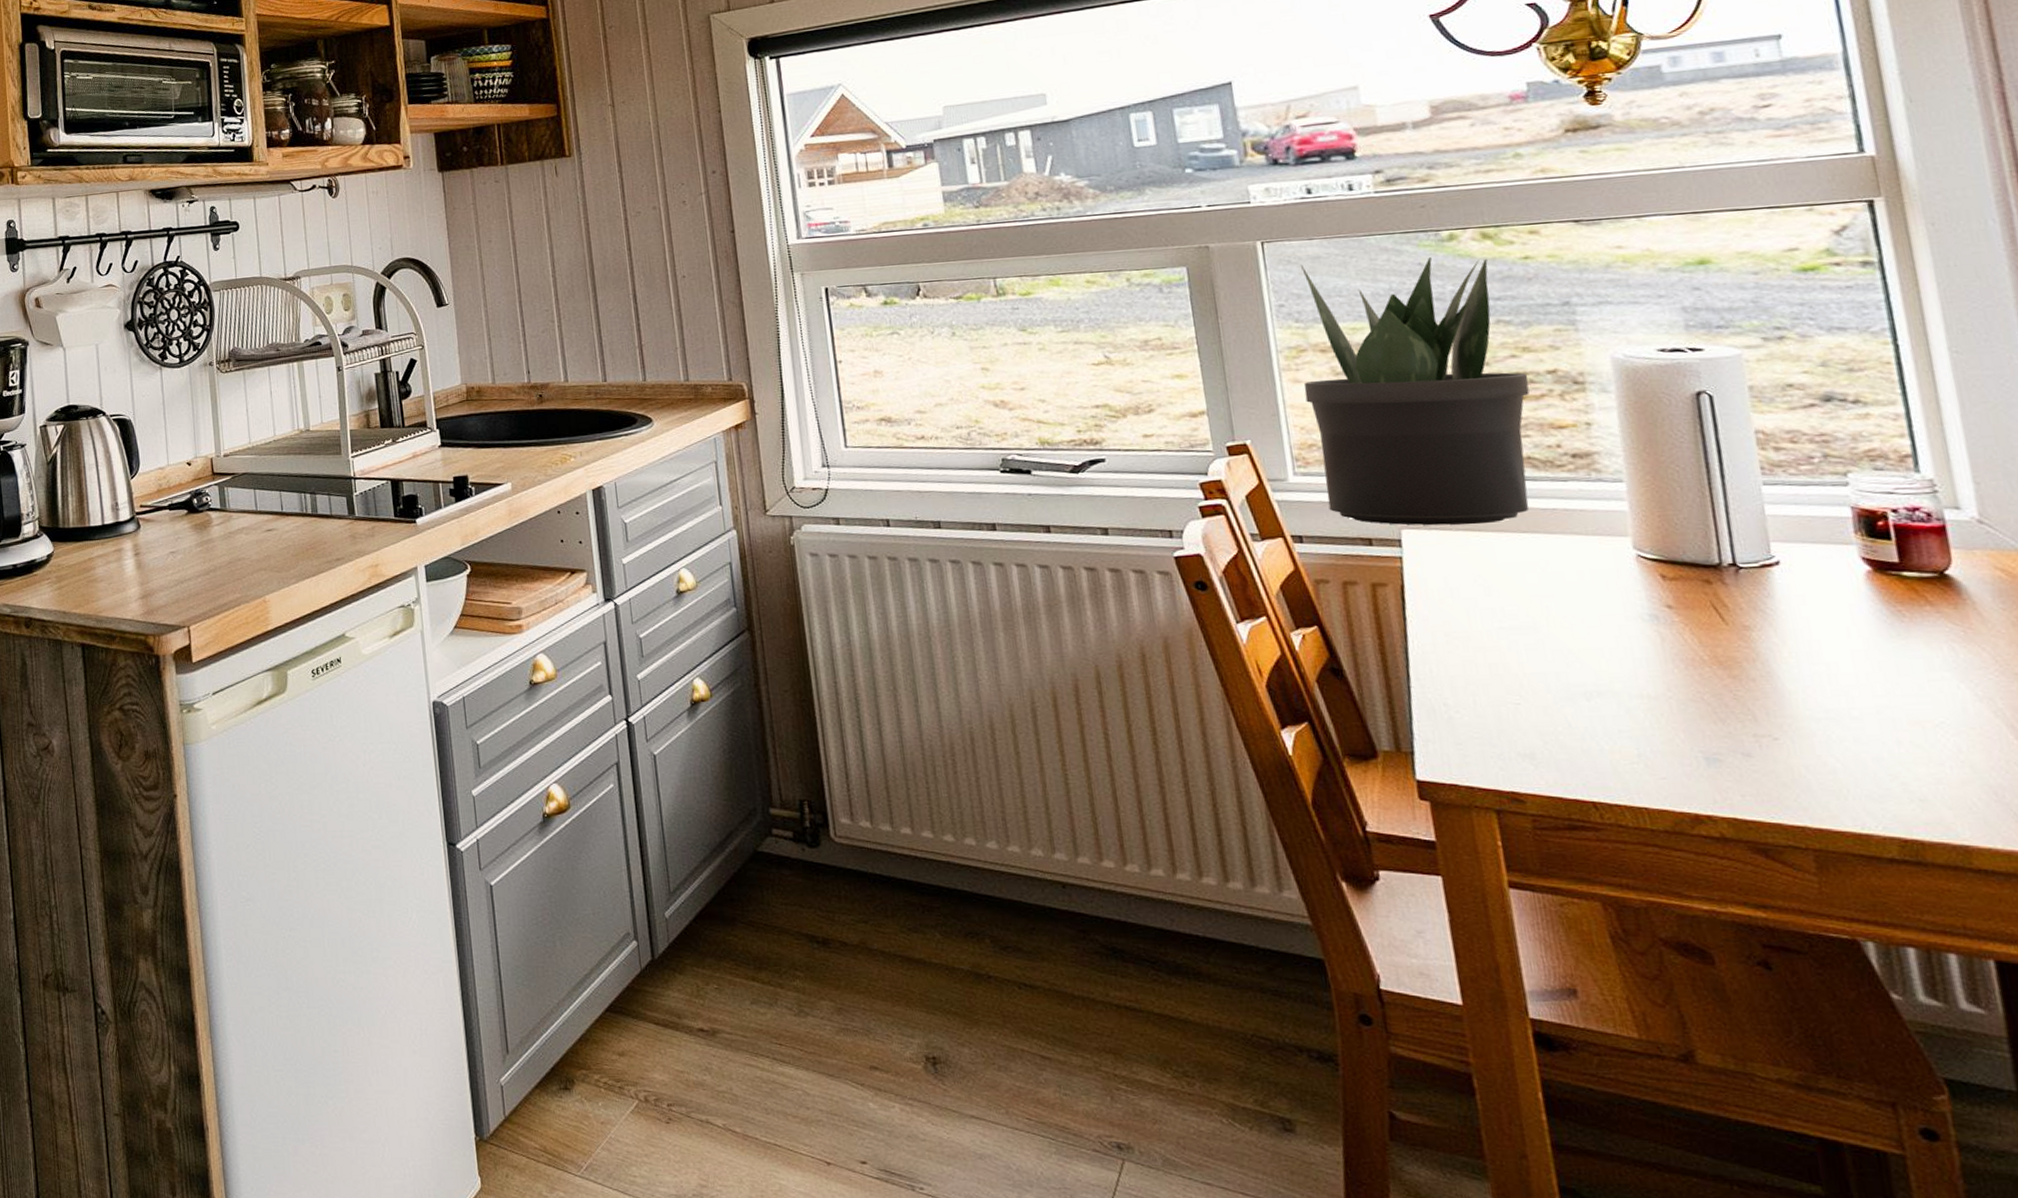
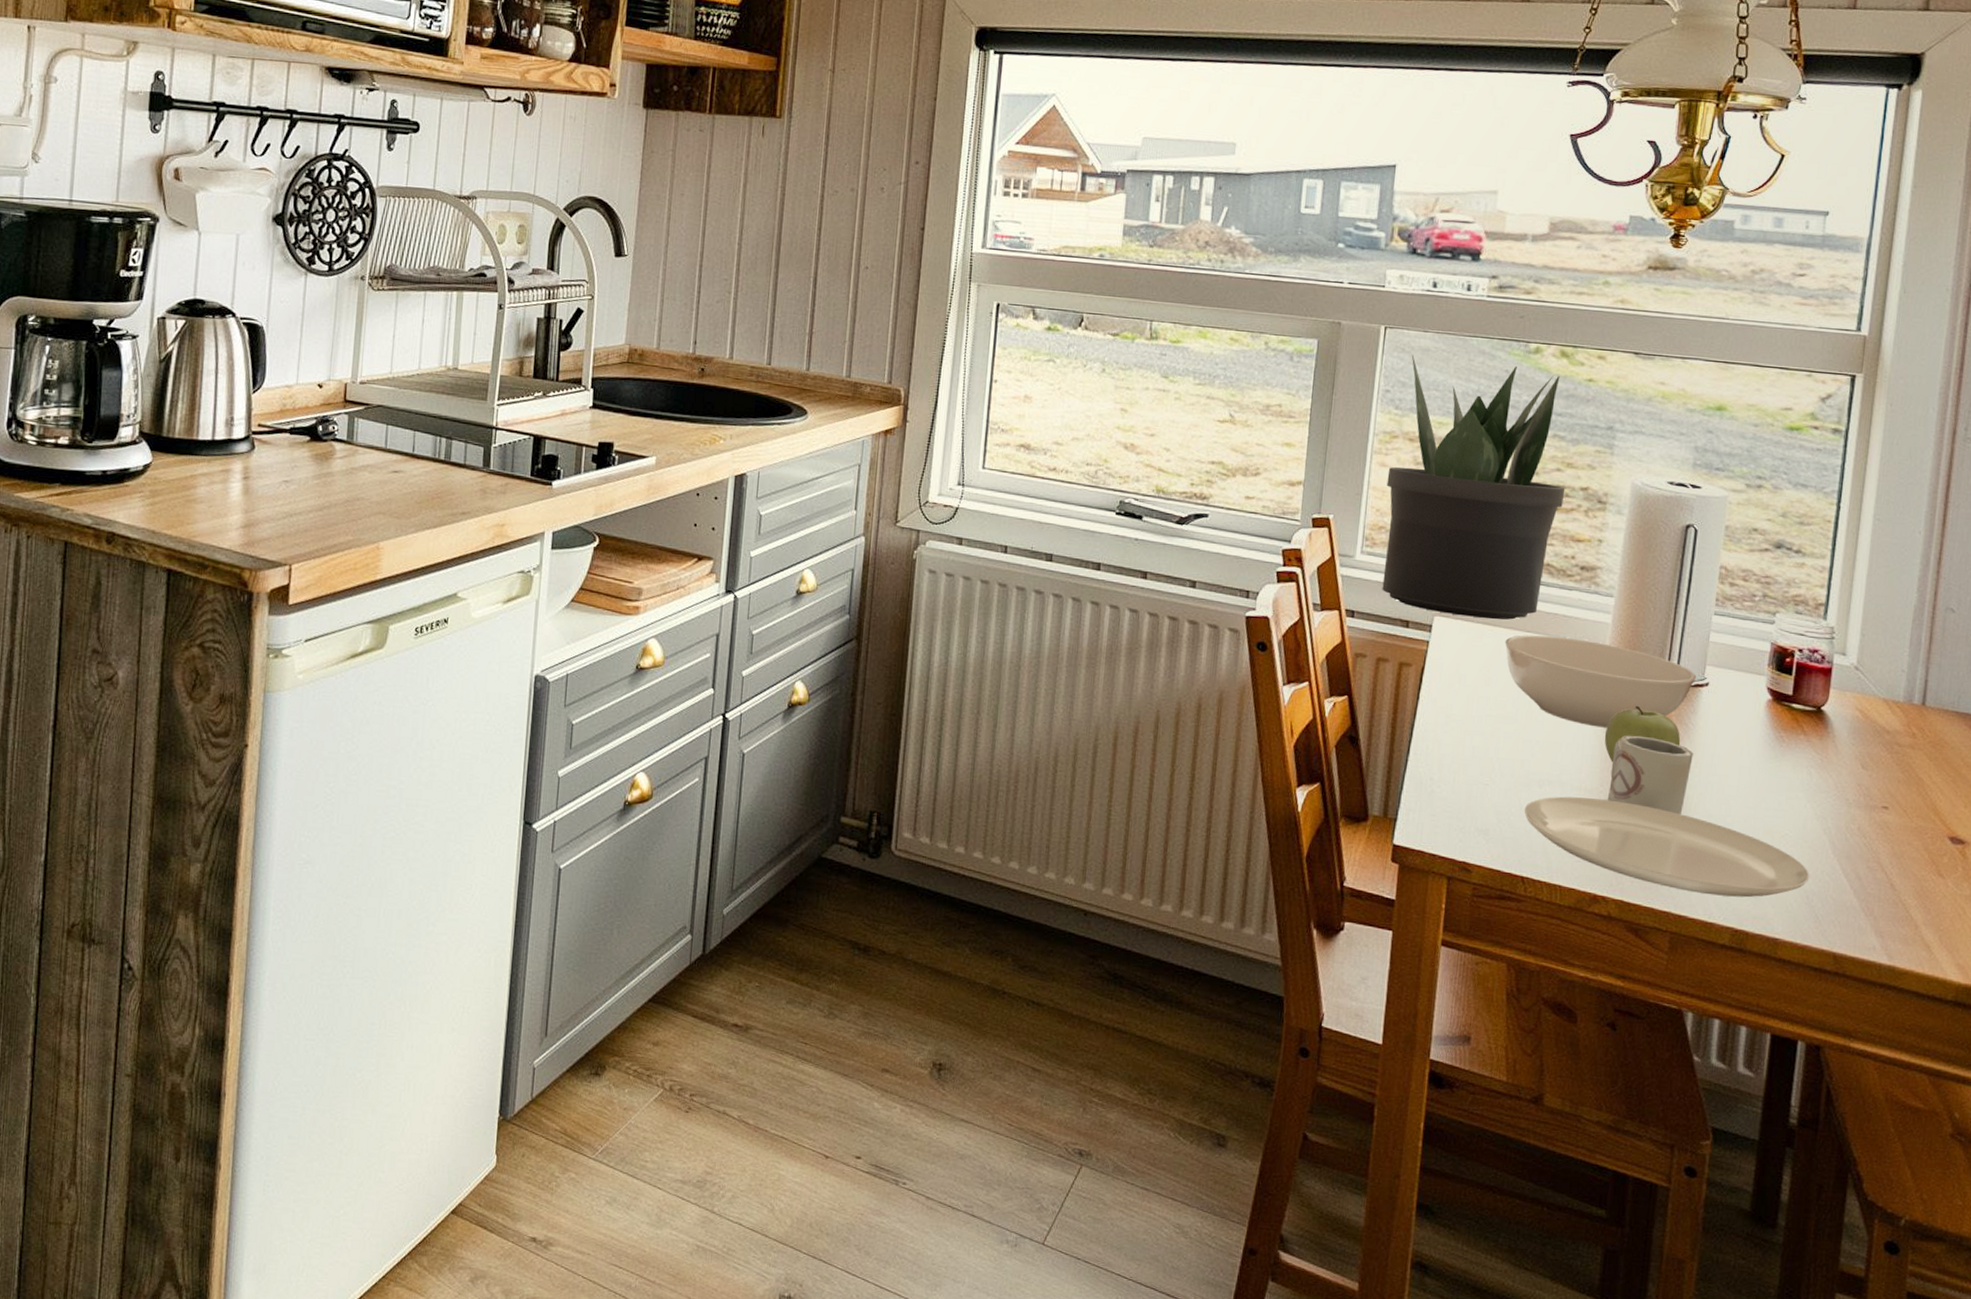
bowl: none [1497,532,1760,626] -> present [1504,635,1696,728]
plate: none [1574,705,1992,802] -> present [1524,796,1810,898]
fruit: none [1656,596,1762,663] -> present [1605,705,1681,762]
cup: none [1673,629,1788,714] -> present [1607,735,1693,815]

